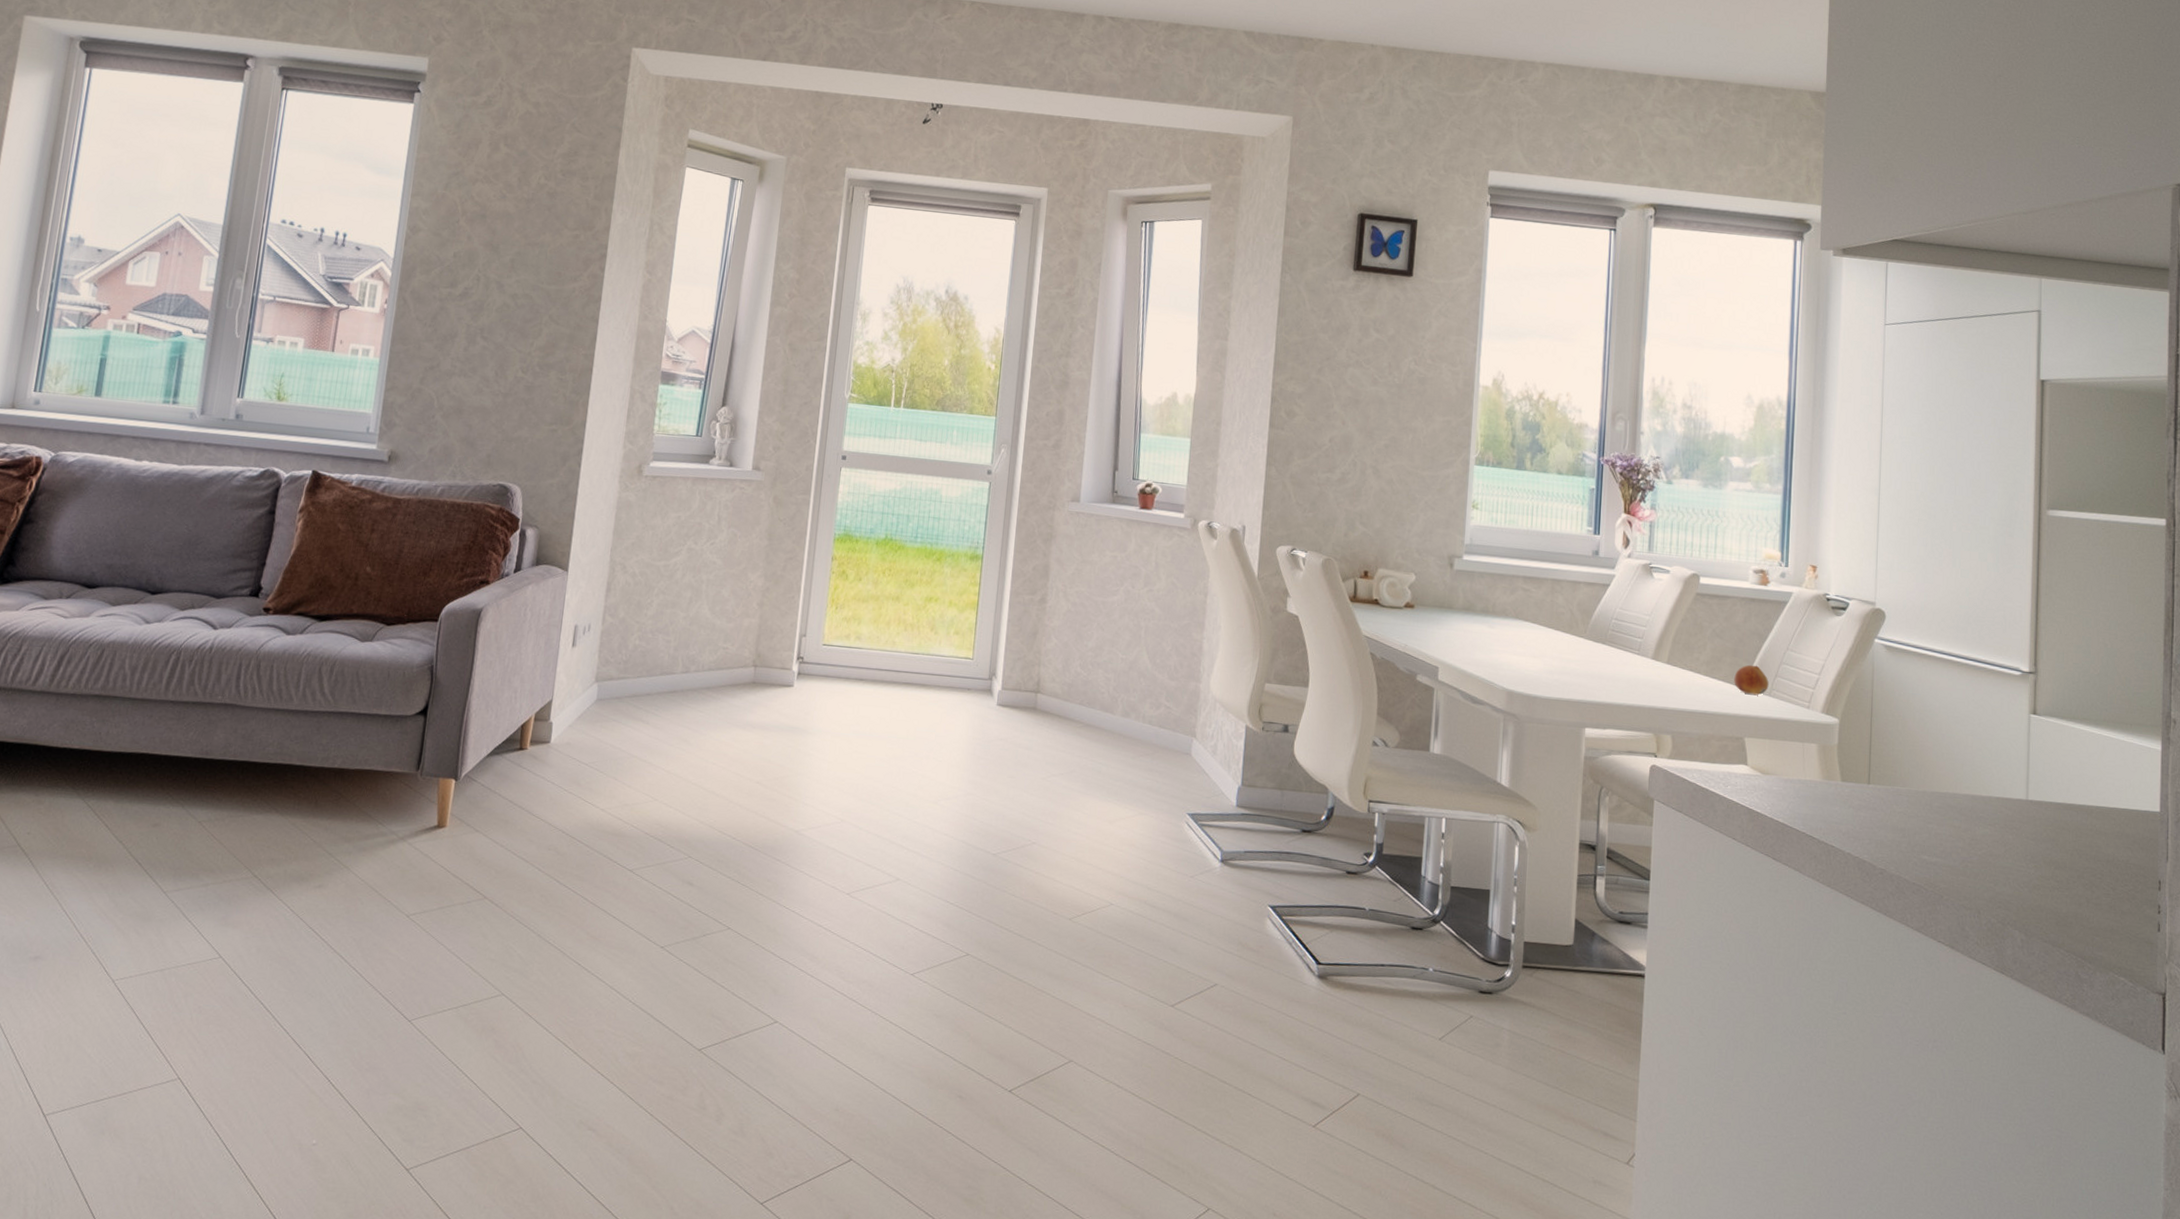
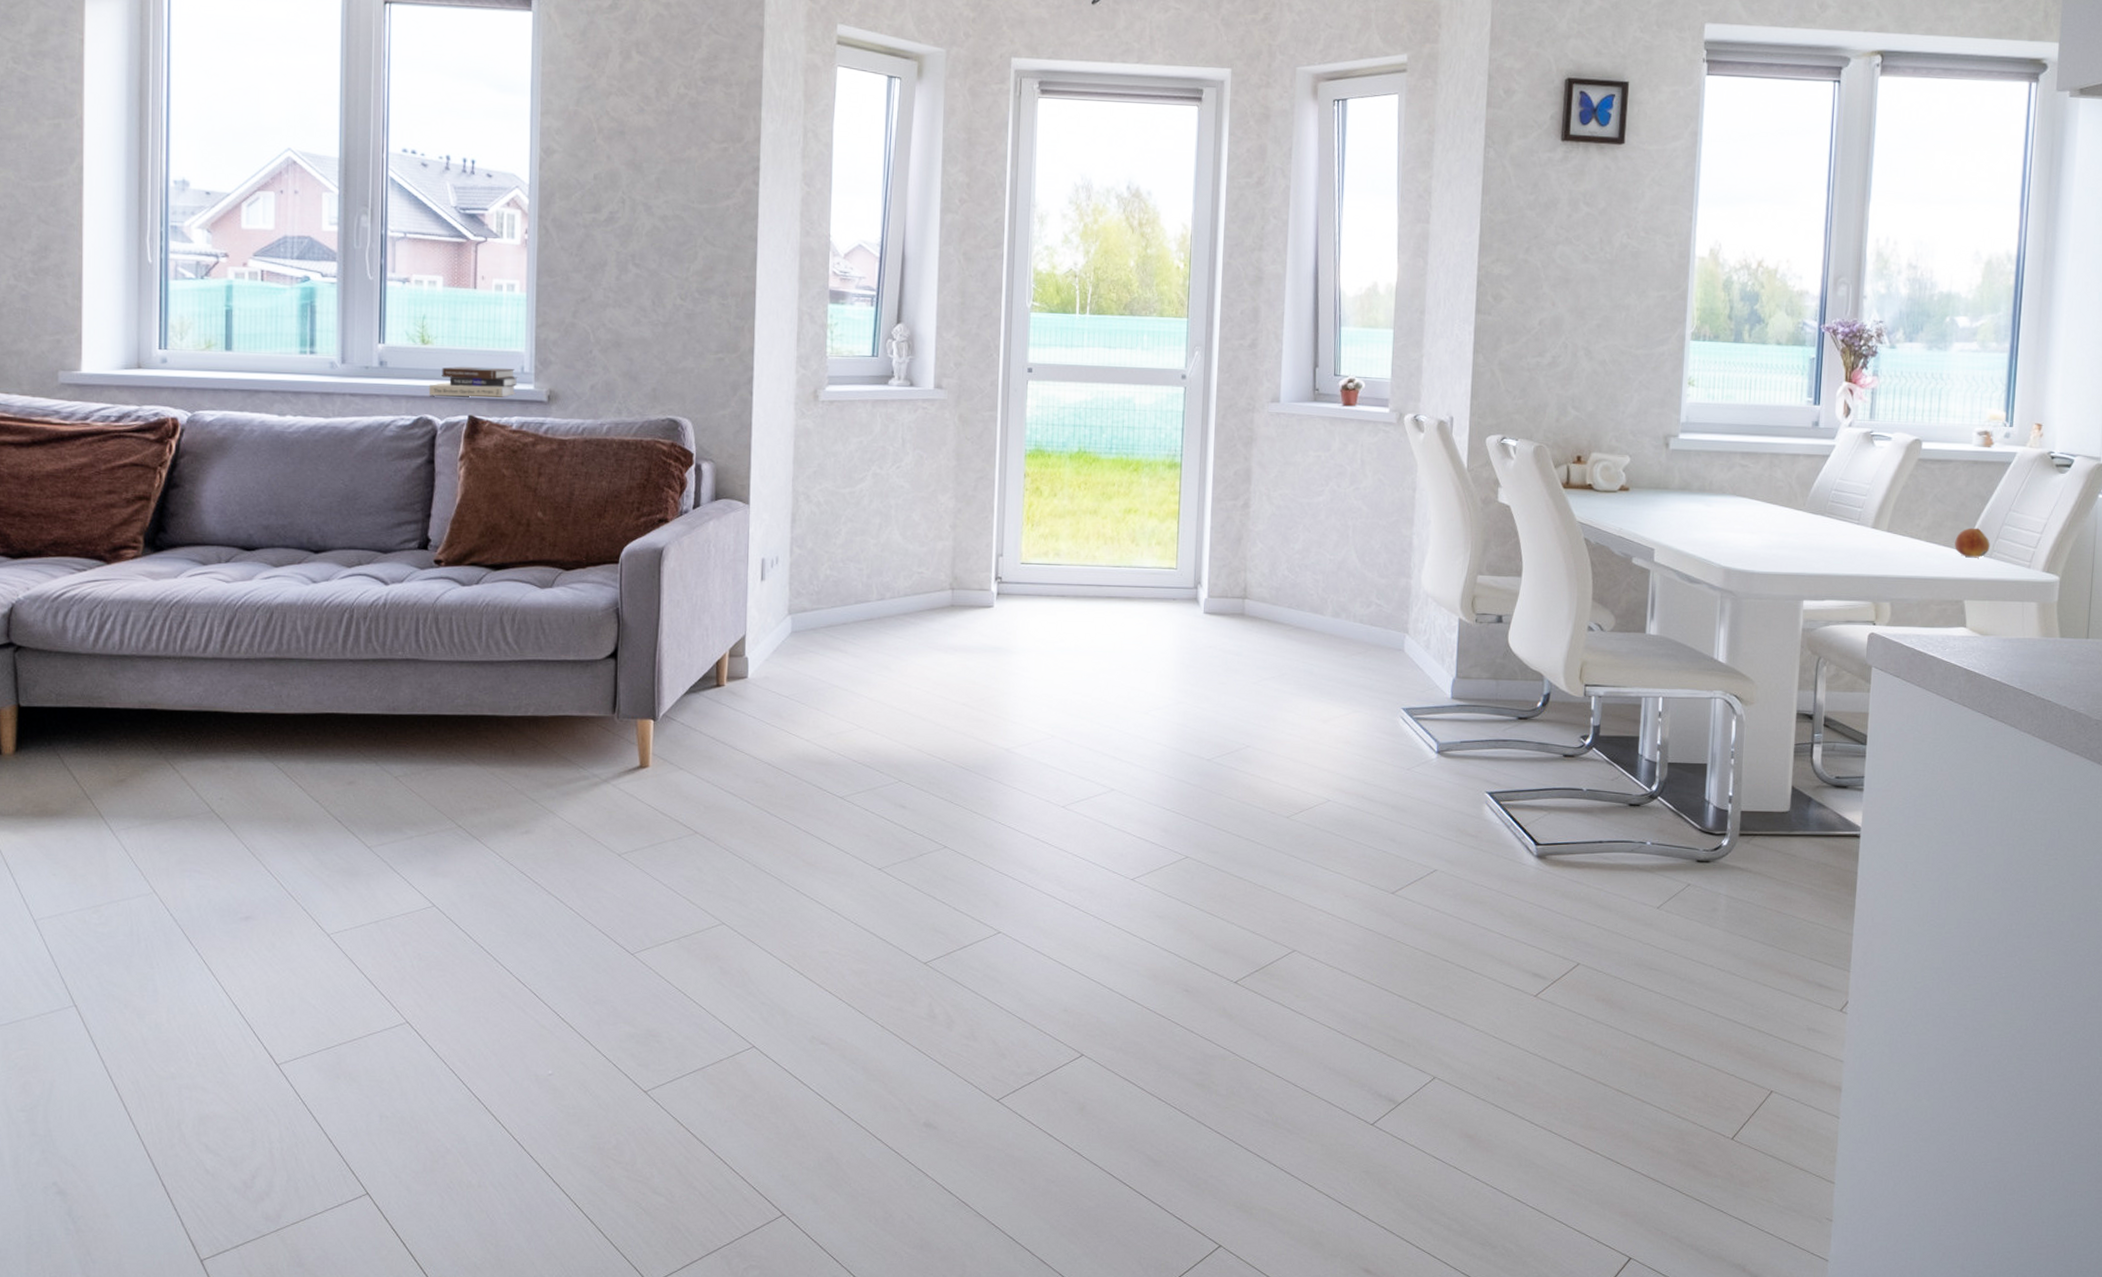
books: none [277,423,363,455] -> present [428,366,518,397]

